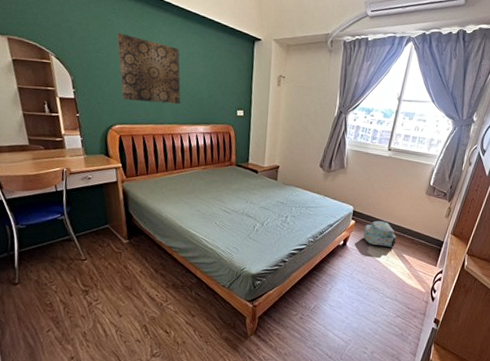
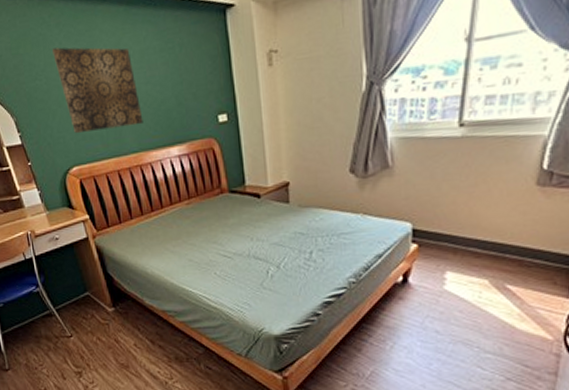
backpack: present [363,220,397,247] -> none [434,238,492,278]

